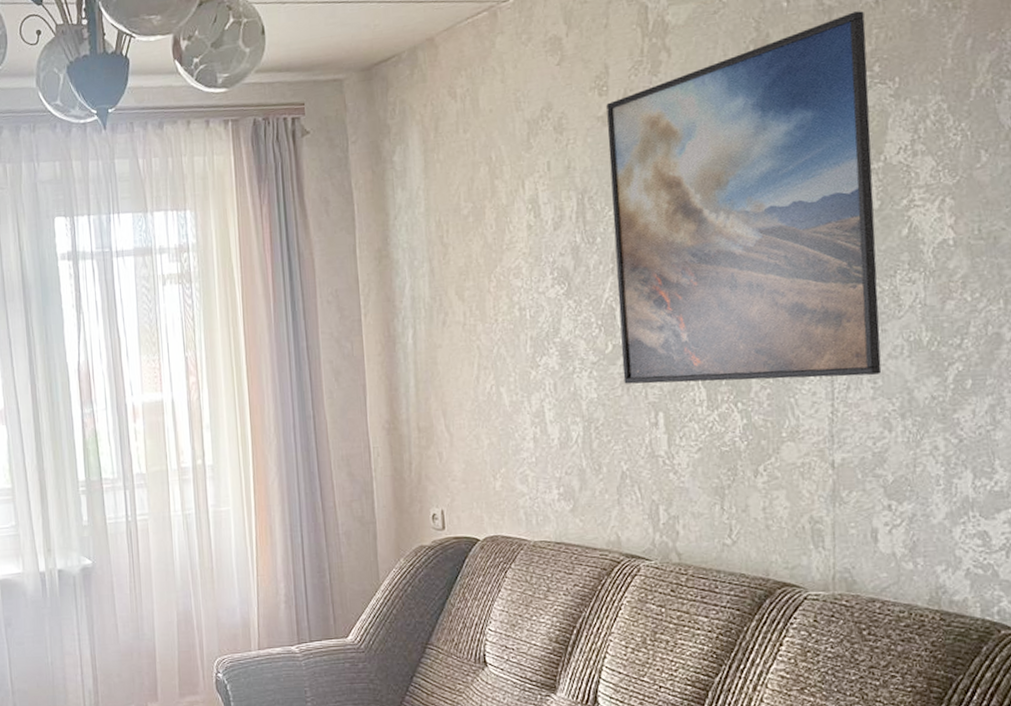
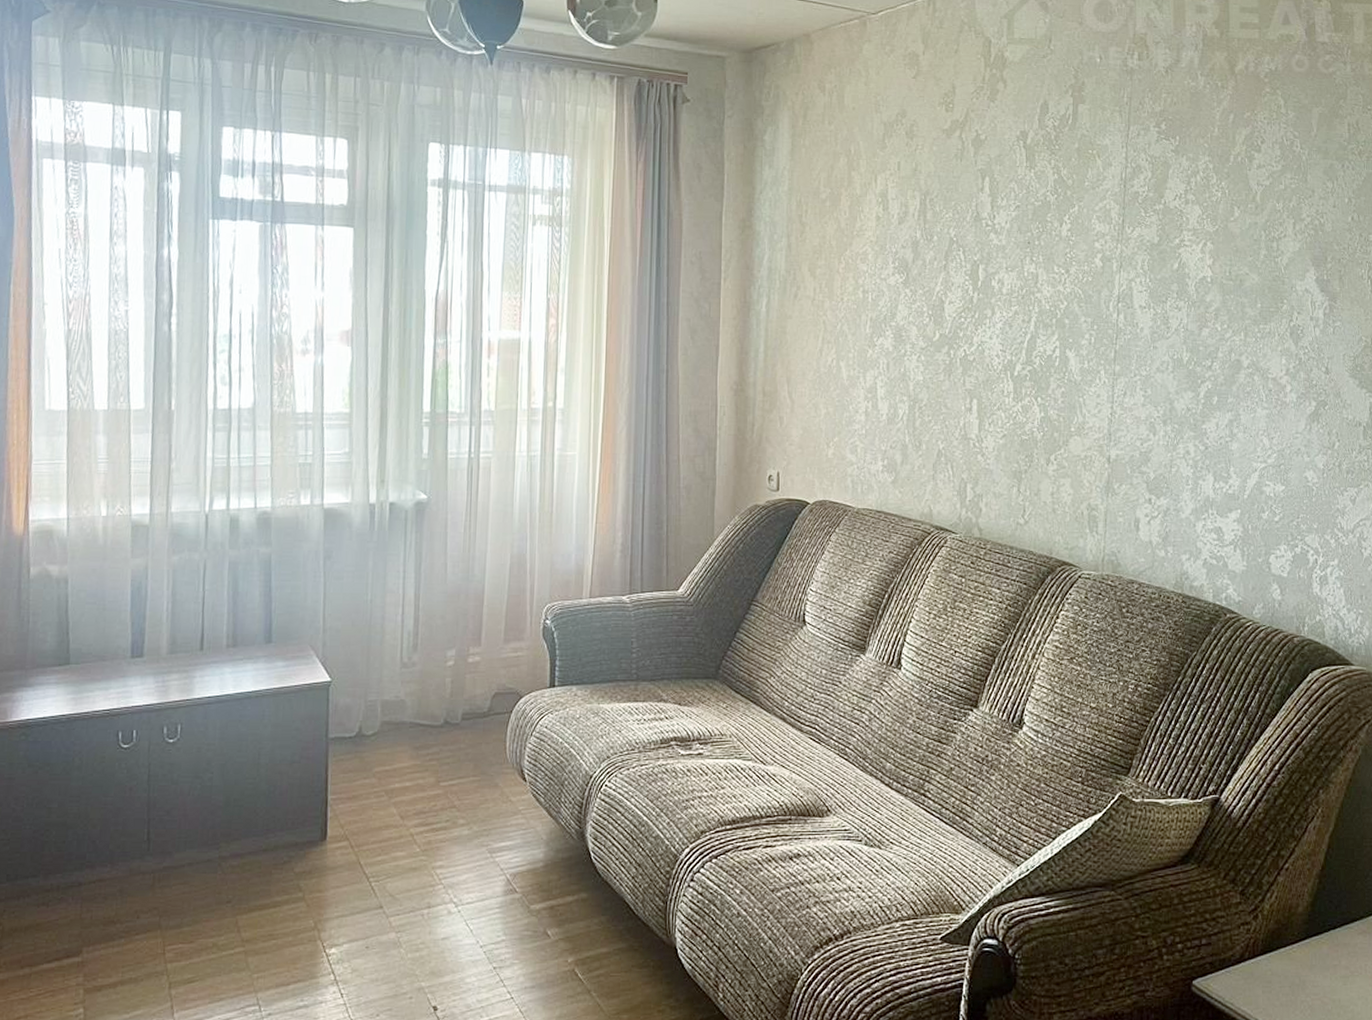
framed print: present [606,11,882,384] -> none [946,76,1157,384]

